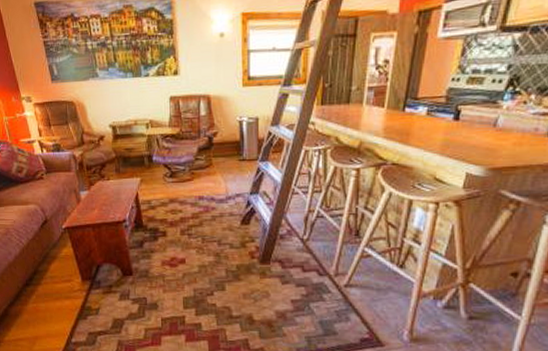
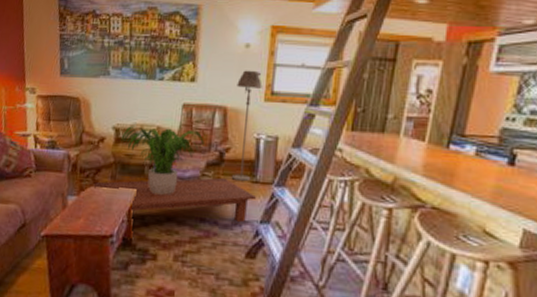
coffee table: none [101,159,244,198] -> present [93,177,256,223]
potted plant: none [119,120,195,181] -> present [121,126,205,195]
floor lamp: none [216,58,239,161] -> present [231,70,263,182]

